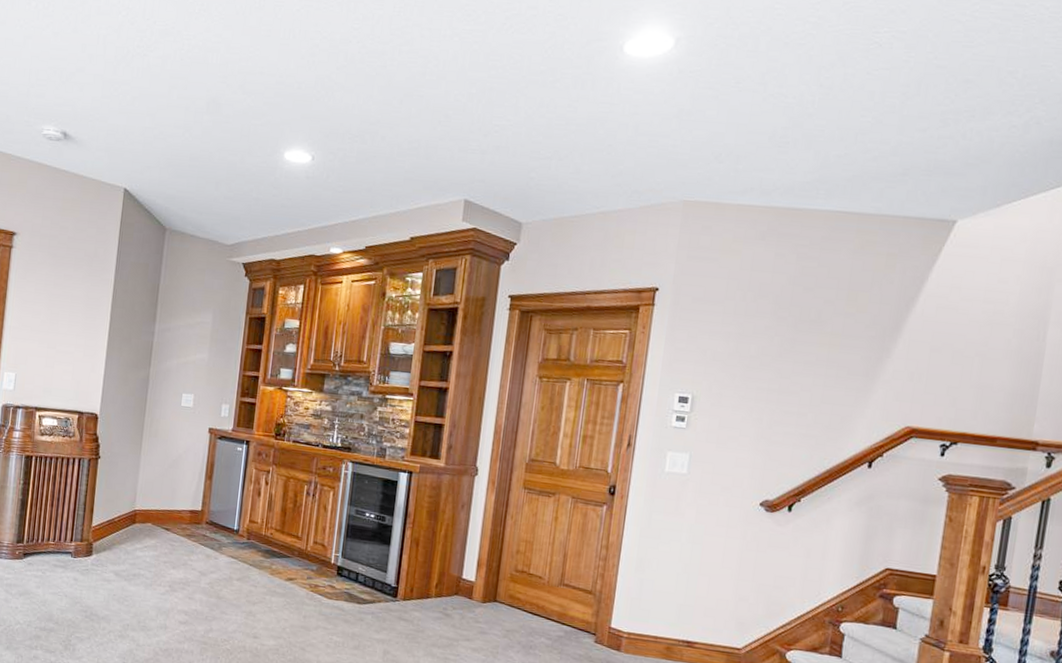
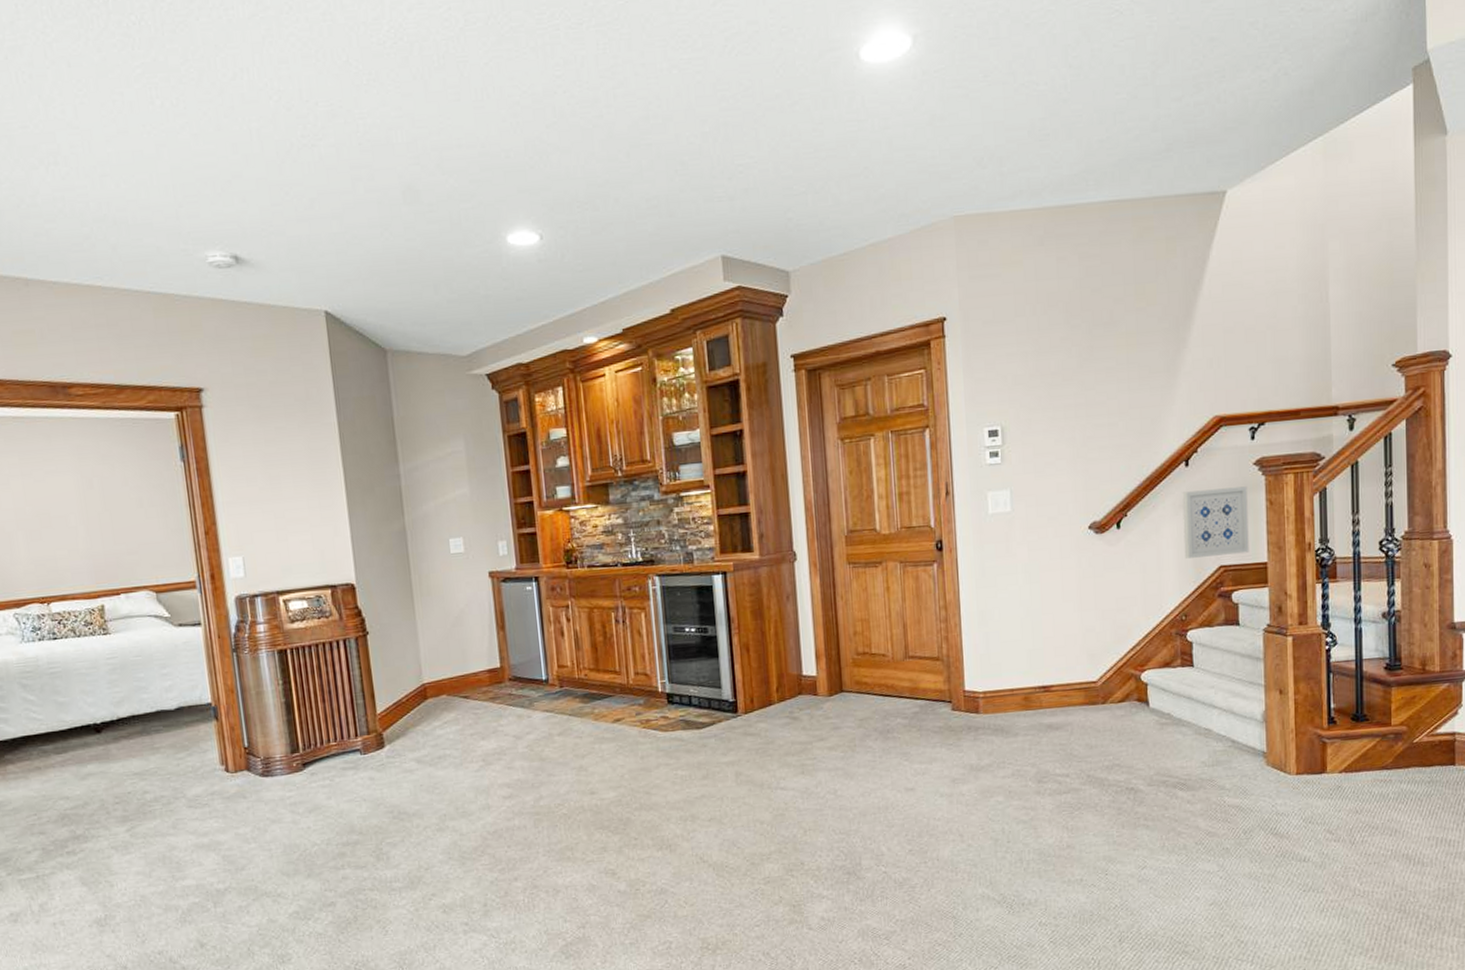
wall art: none [851,491,928,562] -> present [1182,486,1249,559]

